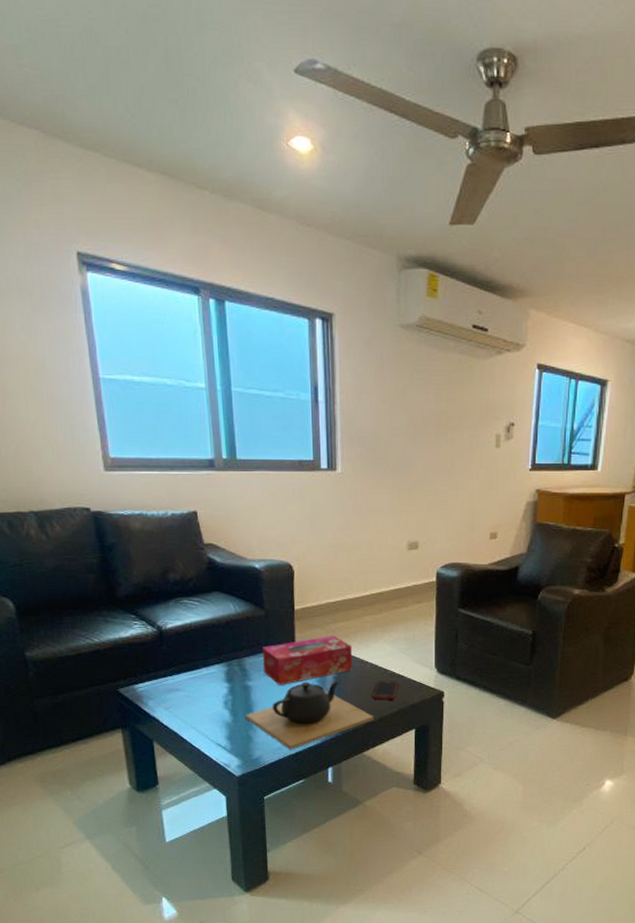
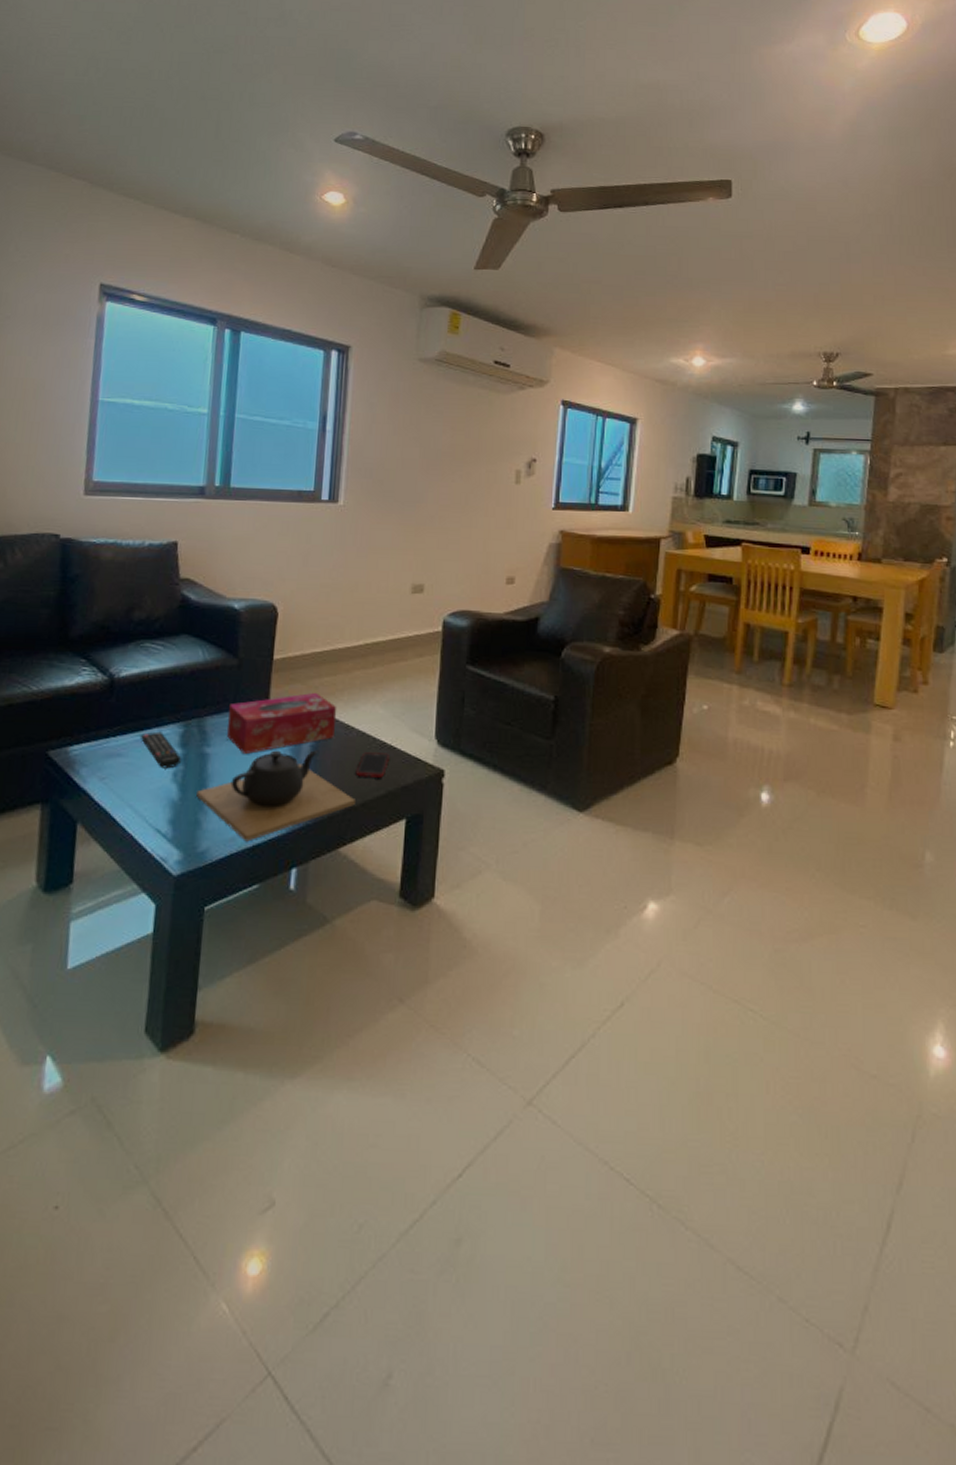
remote control: none [192,670,230,699] -> present [139,731,182,769]

